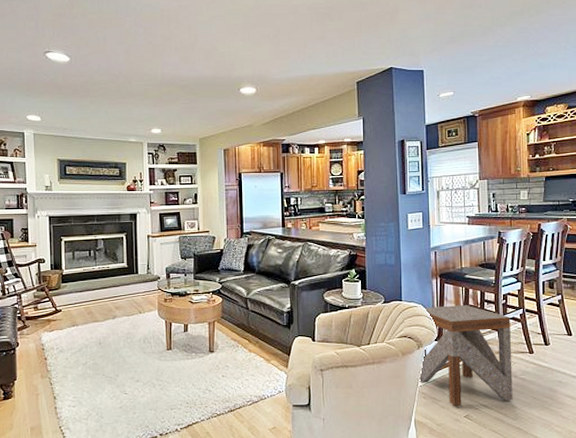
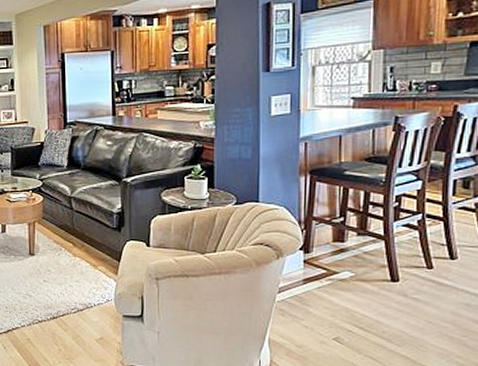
side table: present [417,305,513,406] -> none [274,208,404,327]

